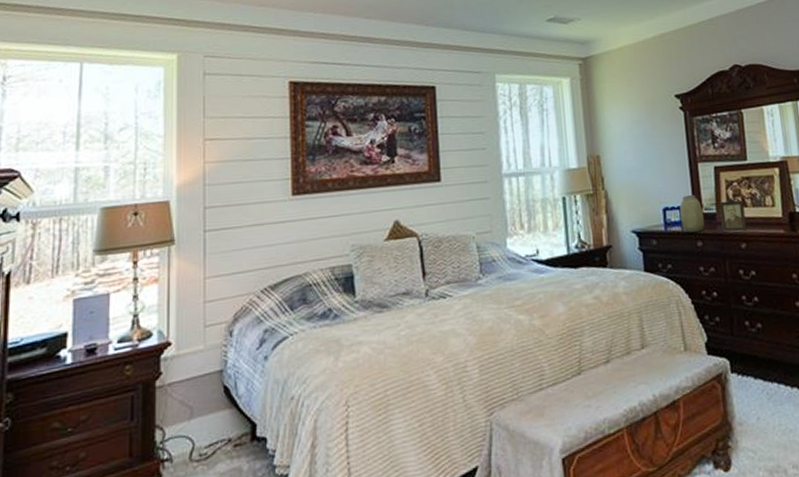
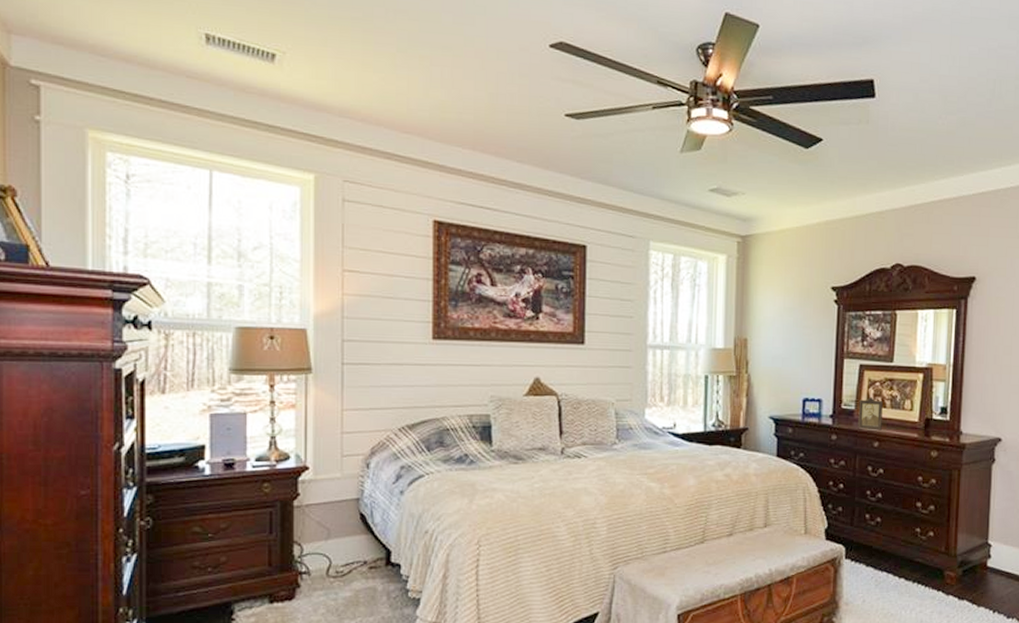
vase: present [679,194,706,234] -> none [819,389,843,427]

